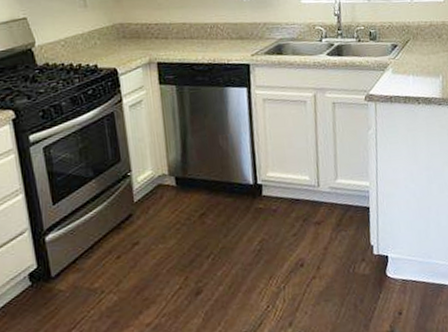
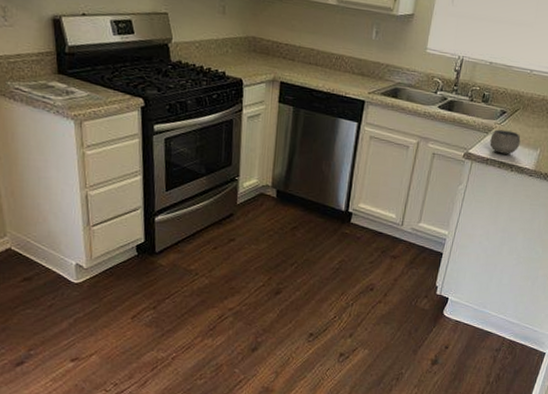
bowl: none [388,63,420,89] -> present [489,129,521,155]

